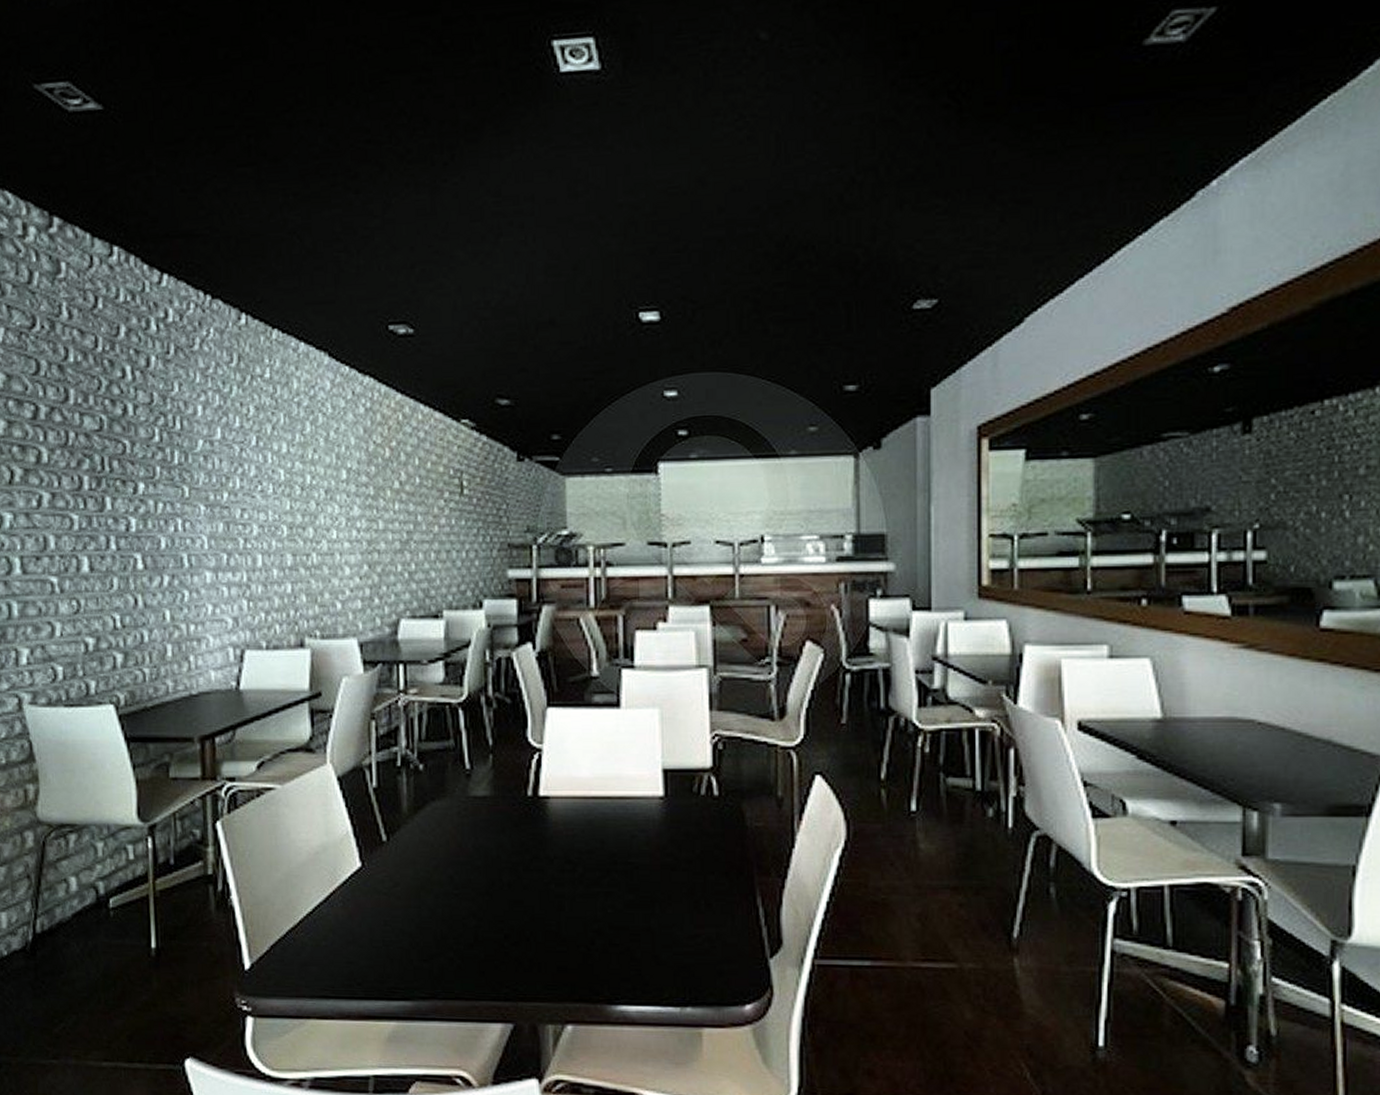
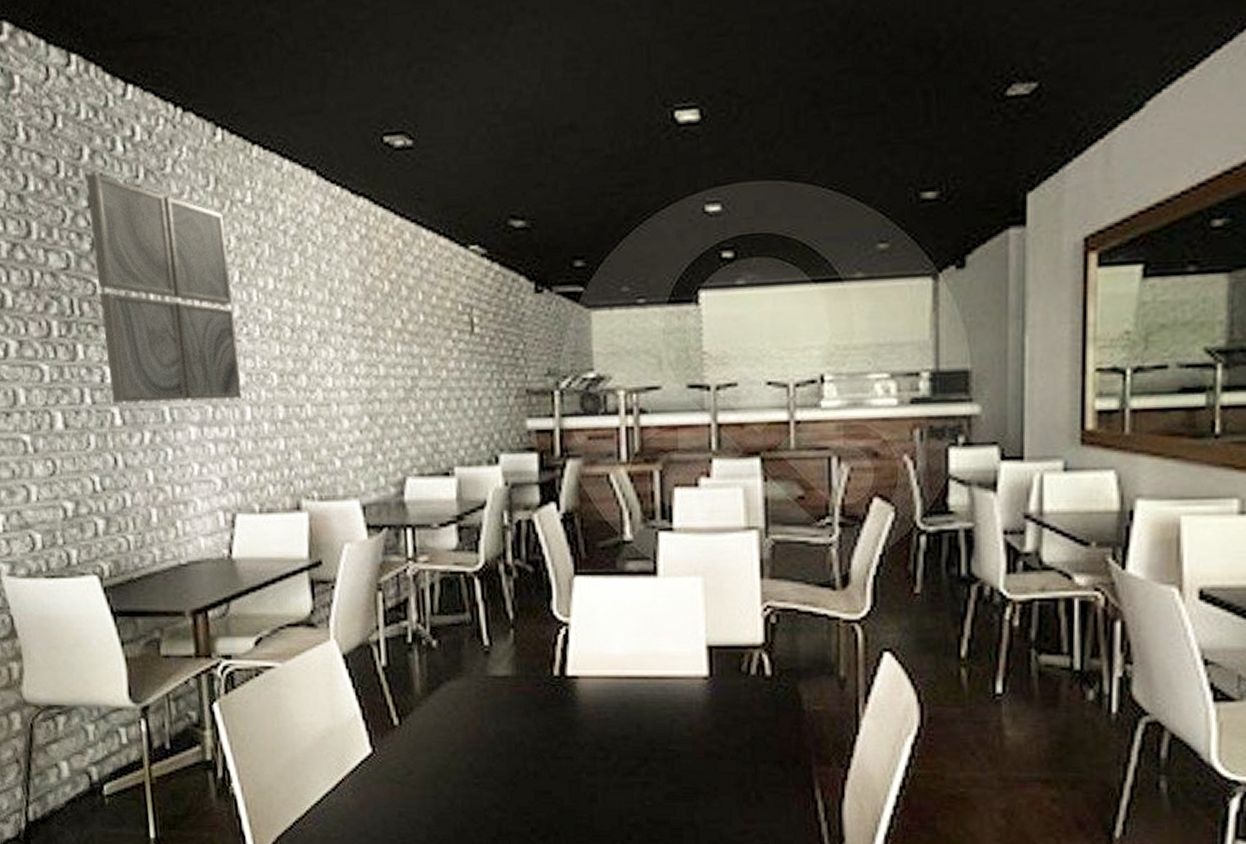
wall art: none [121,348,255,550] -> present [85,173,242,404]

